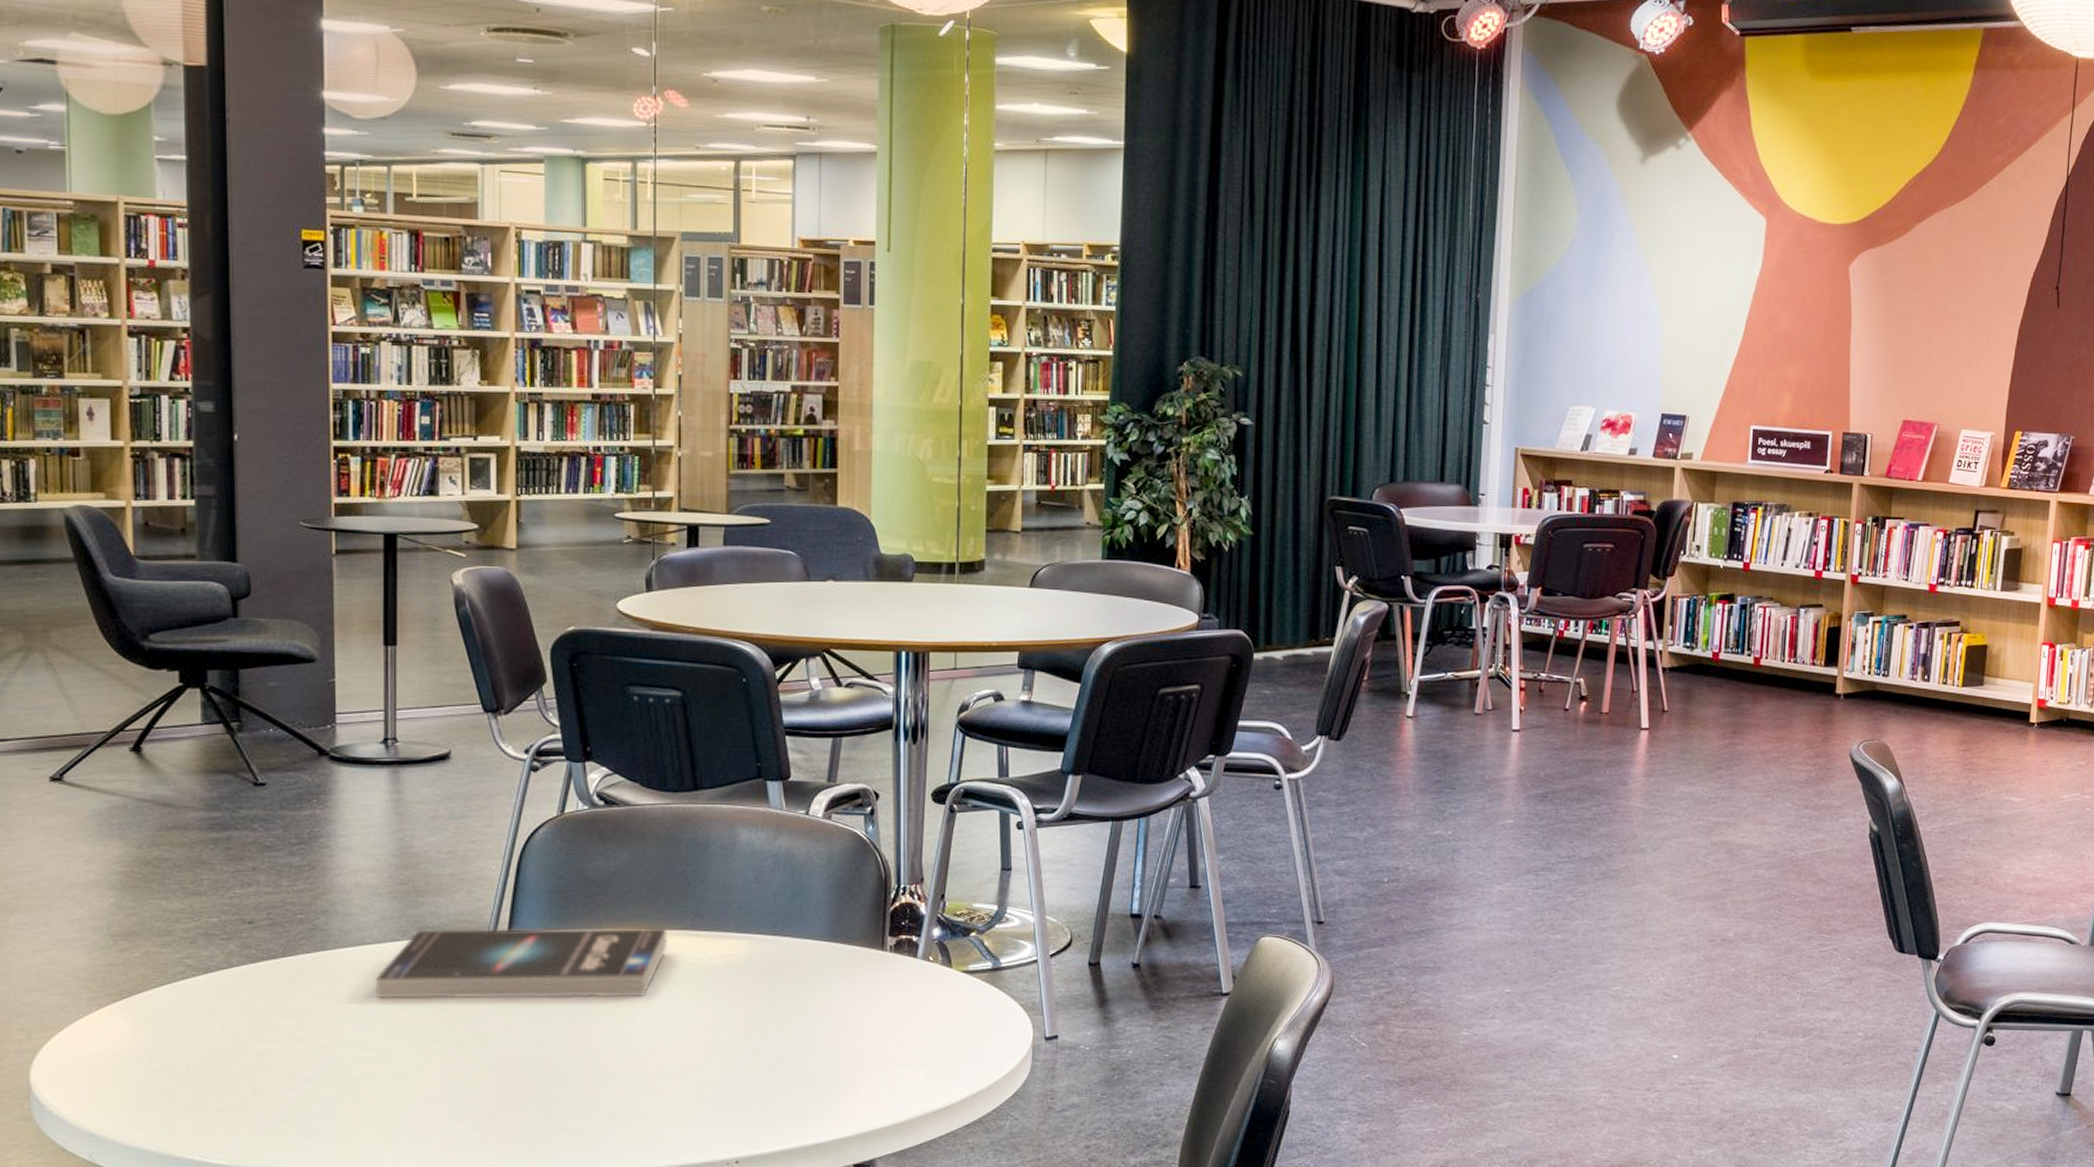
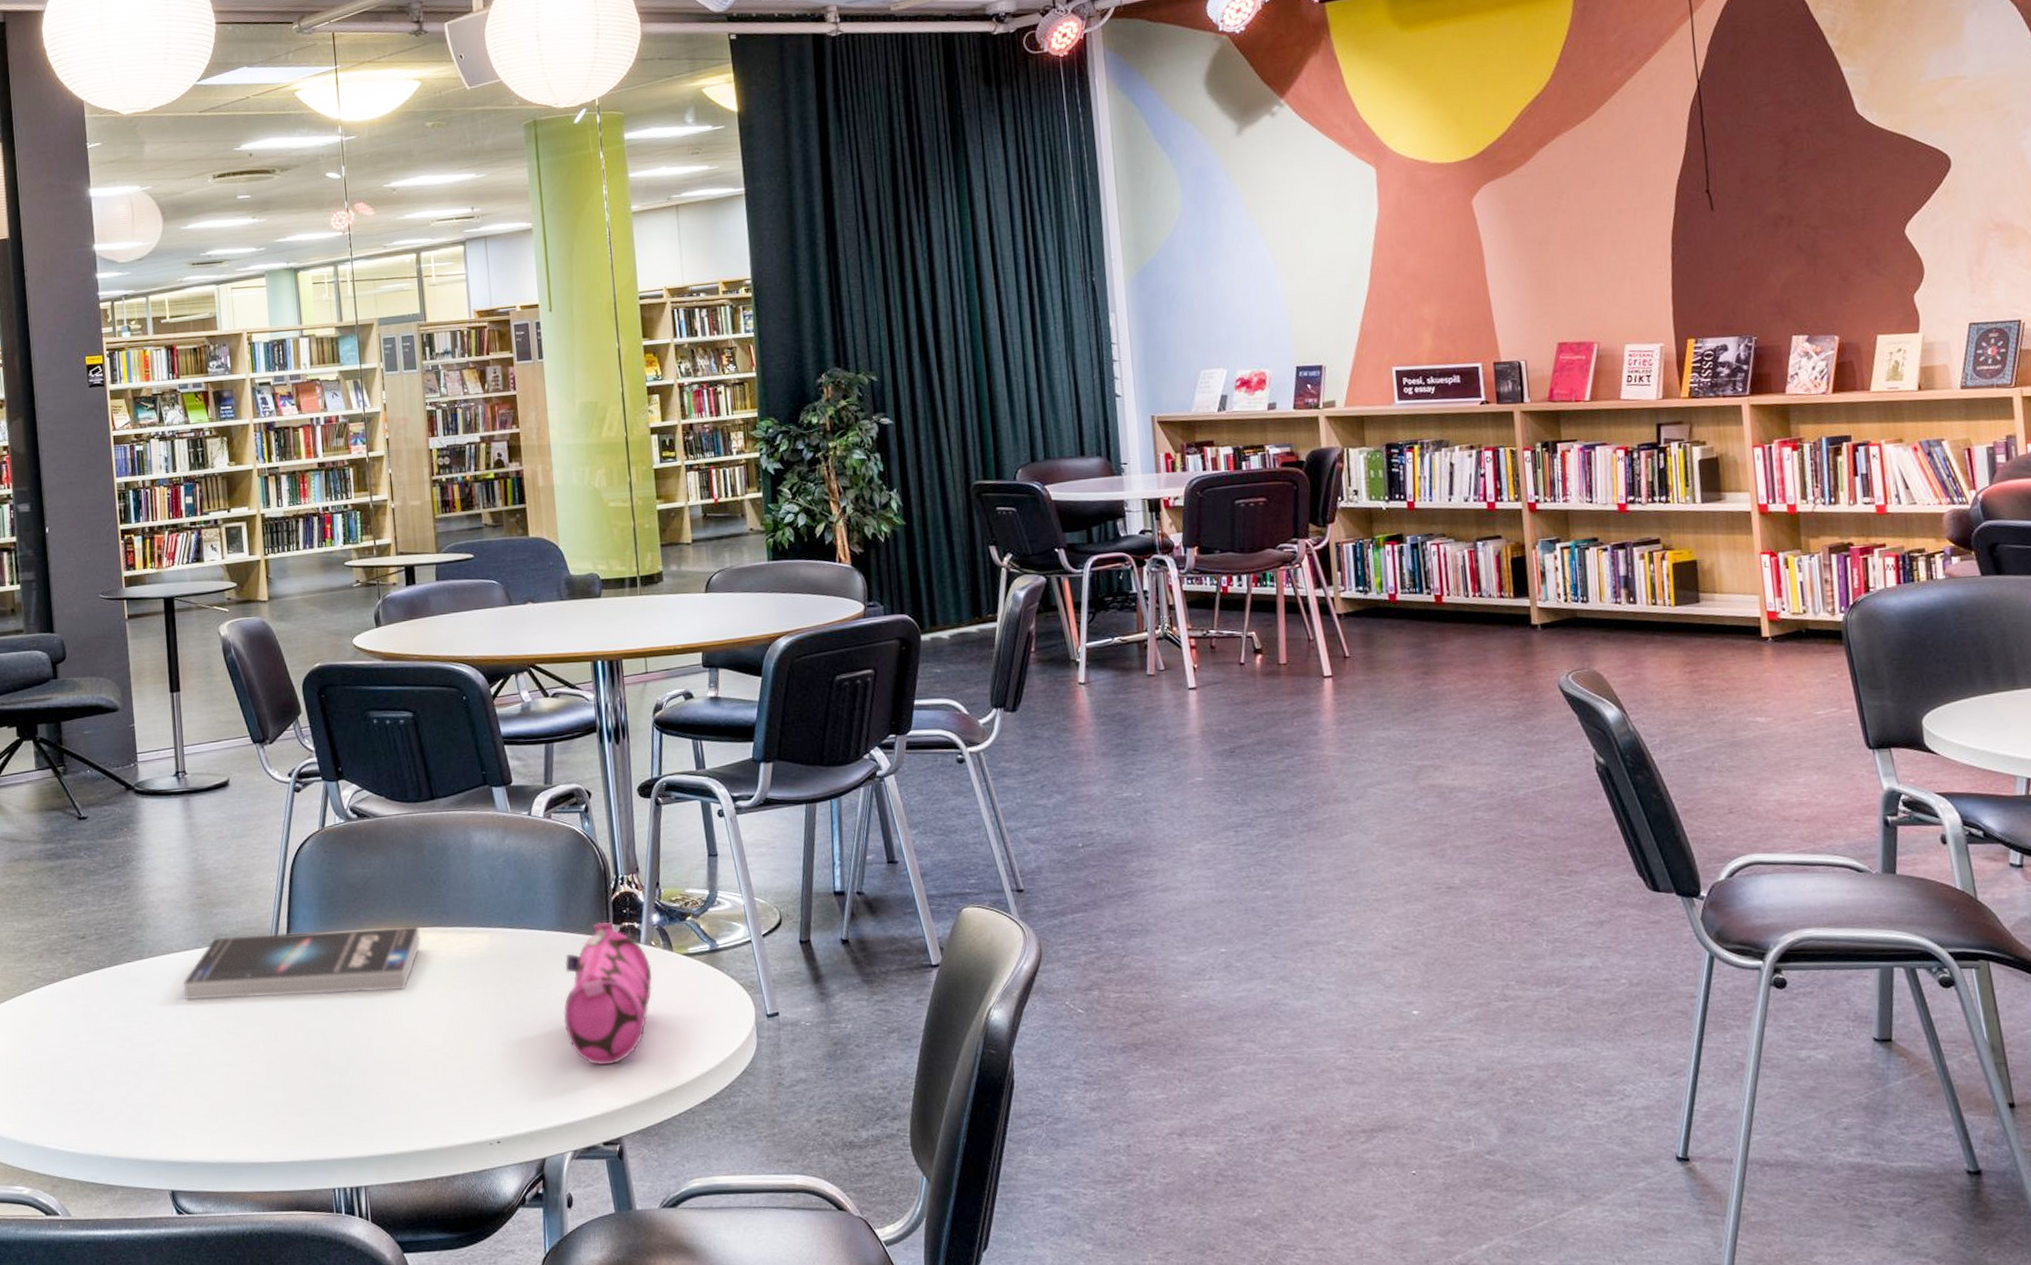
pencil case: none [823,933,927,1085] -> present [563,922,653,1066]

